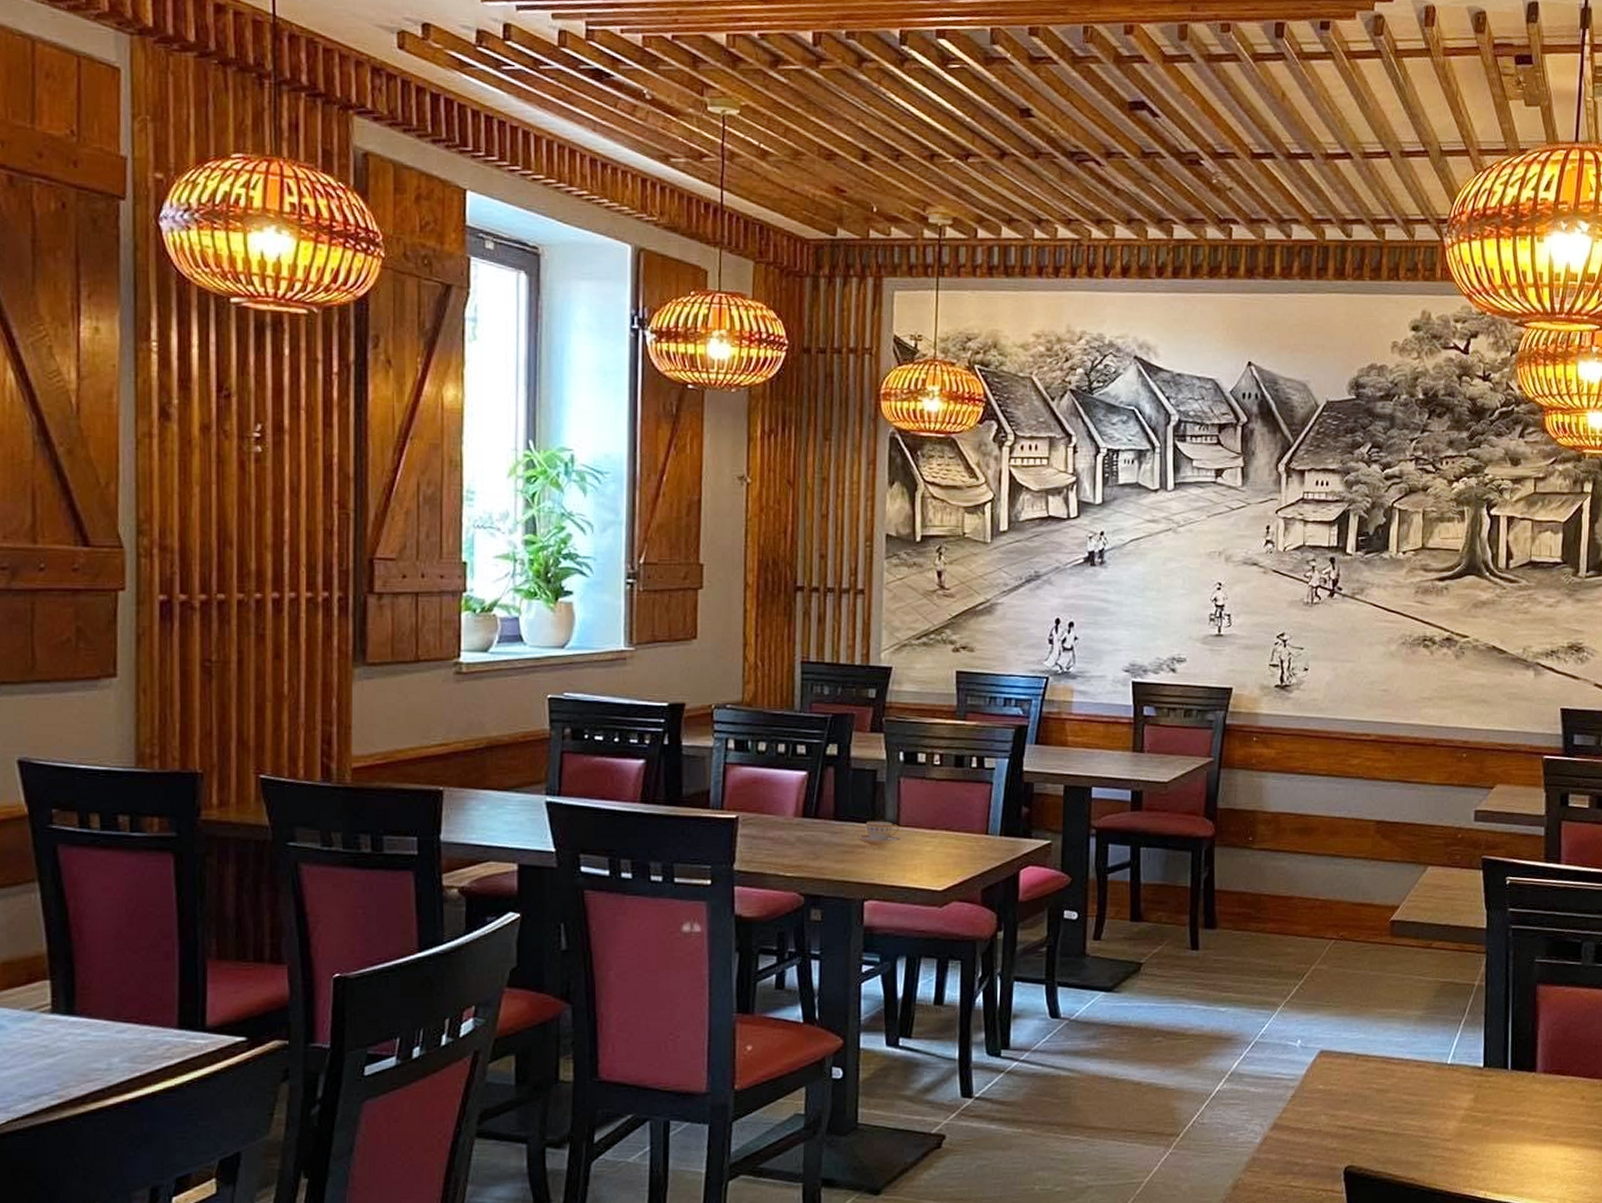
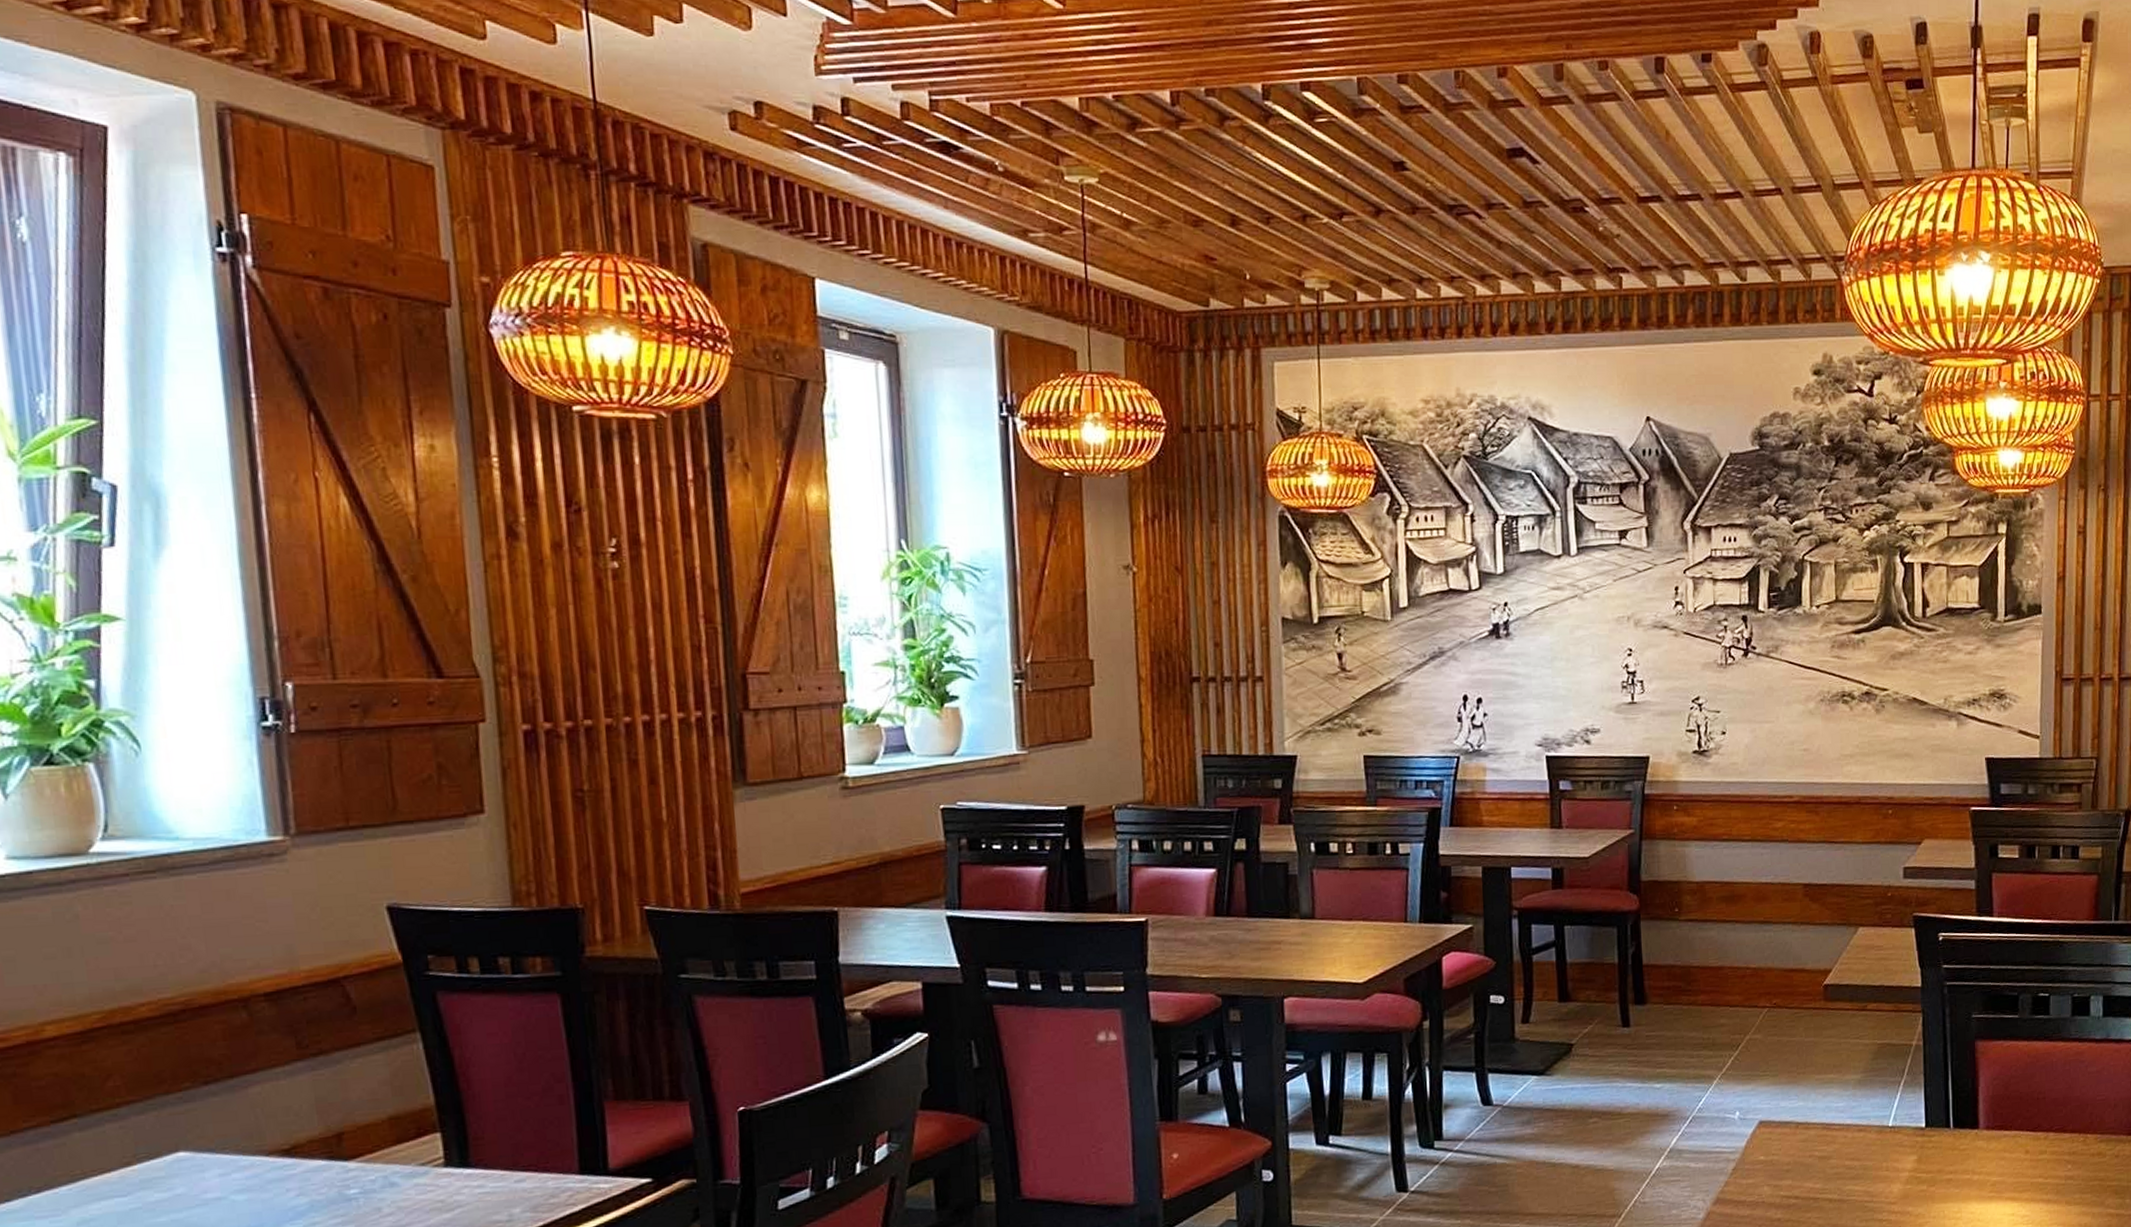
teacup: present [856,821,900,847] -> none [1271,915,1317,942]

